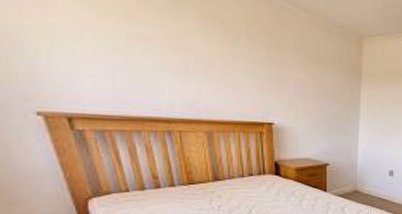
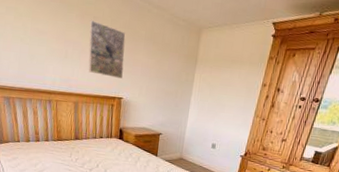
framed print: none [215,22,270,99] -> present [88,19,126,79]

